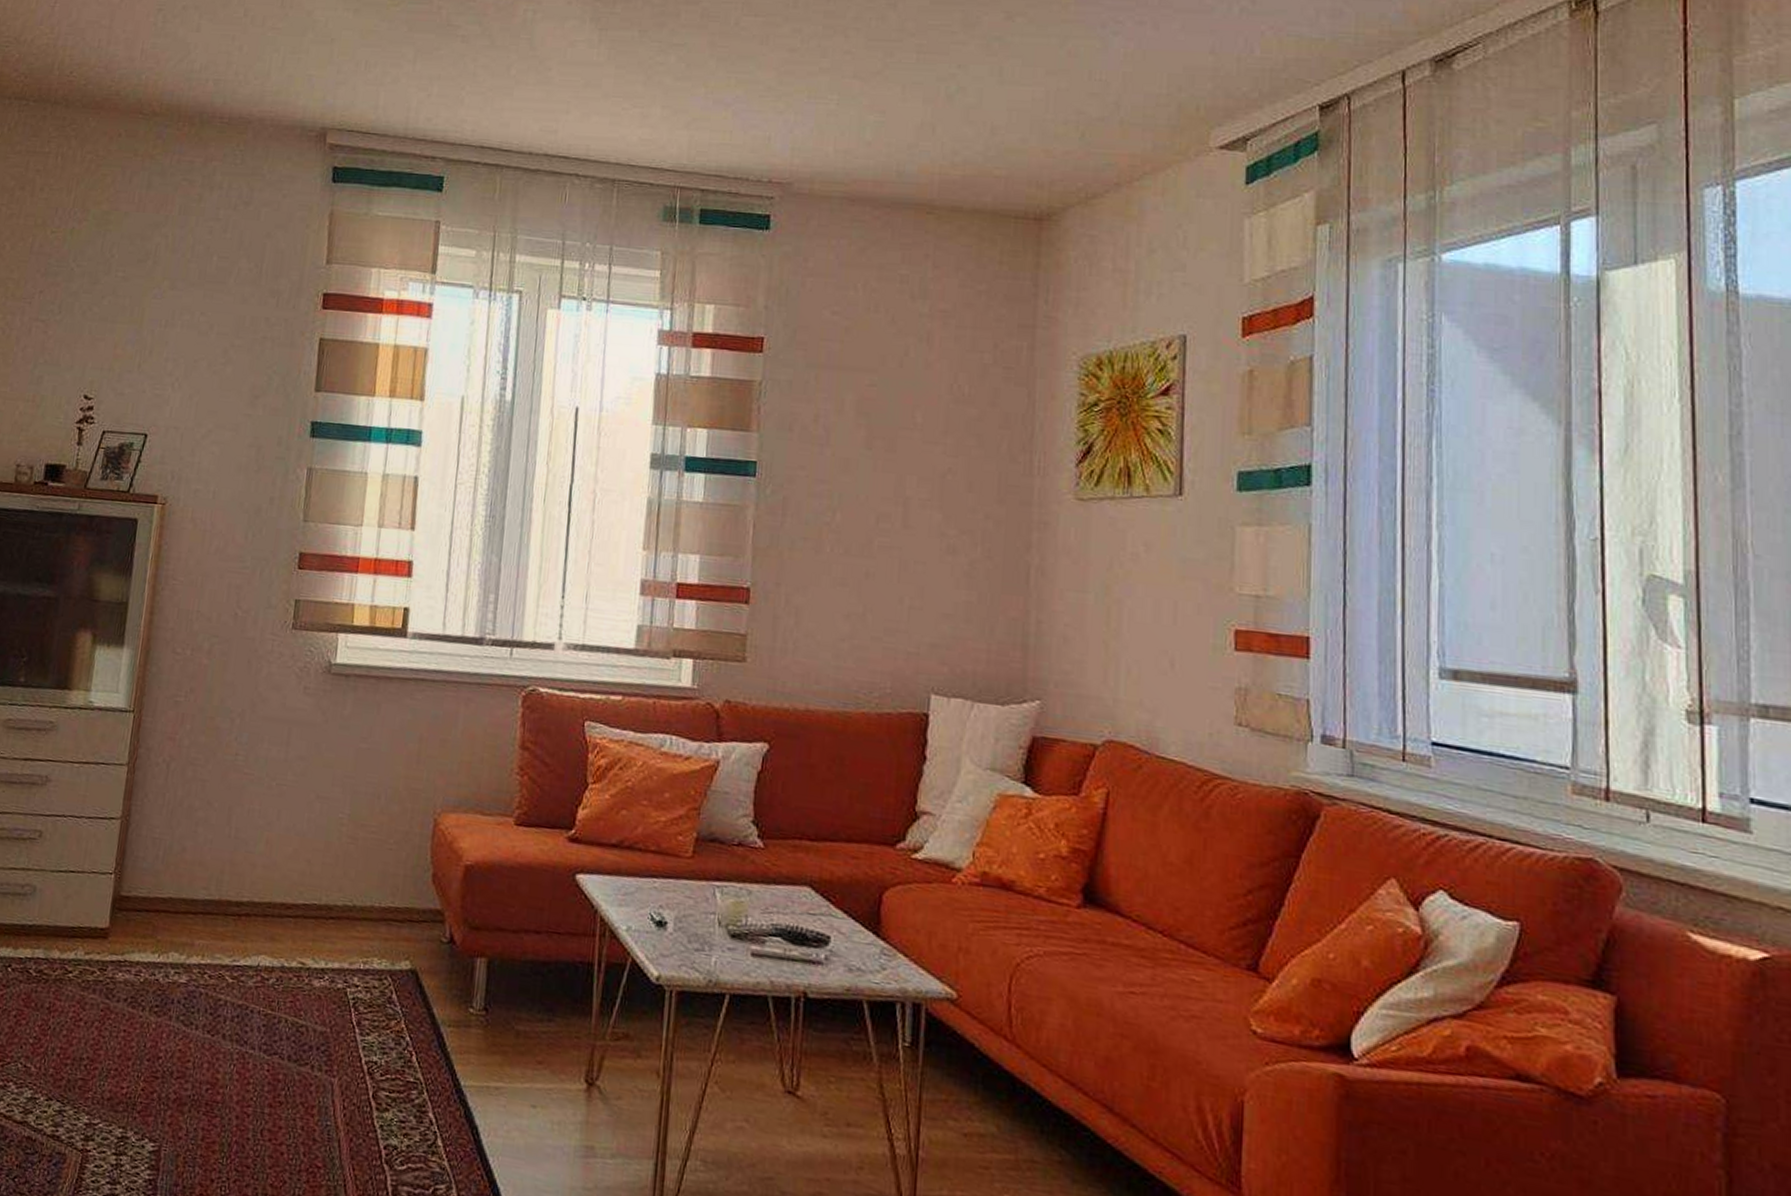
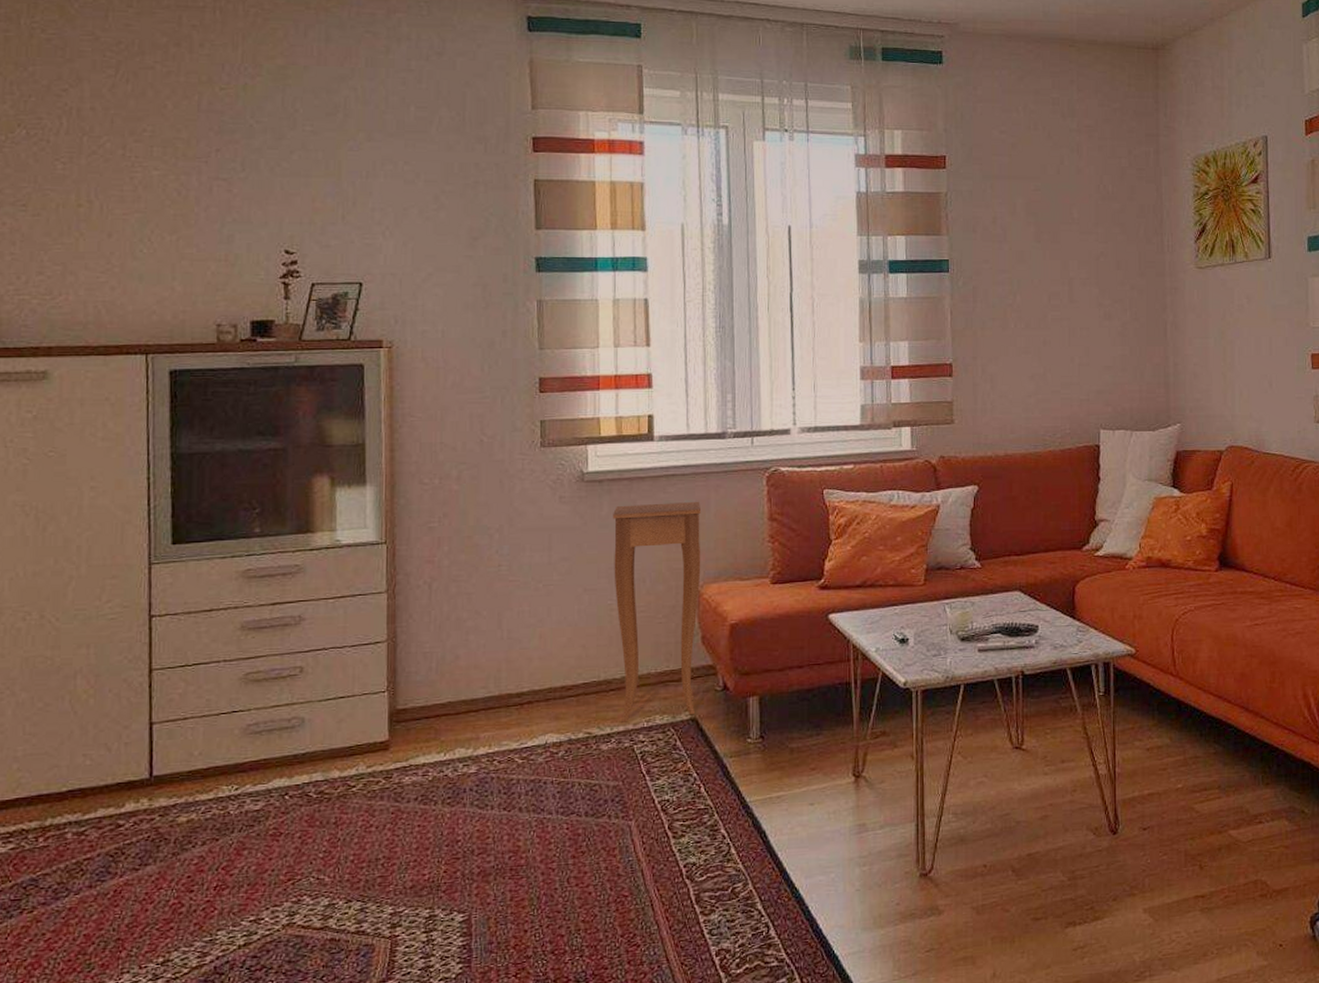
side table: none [337,706,448,966] -> present [613,501,701,723]

